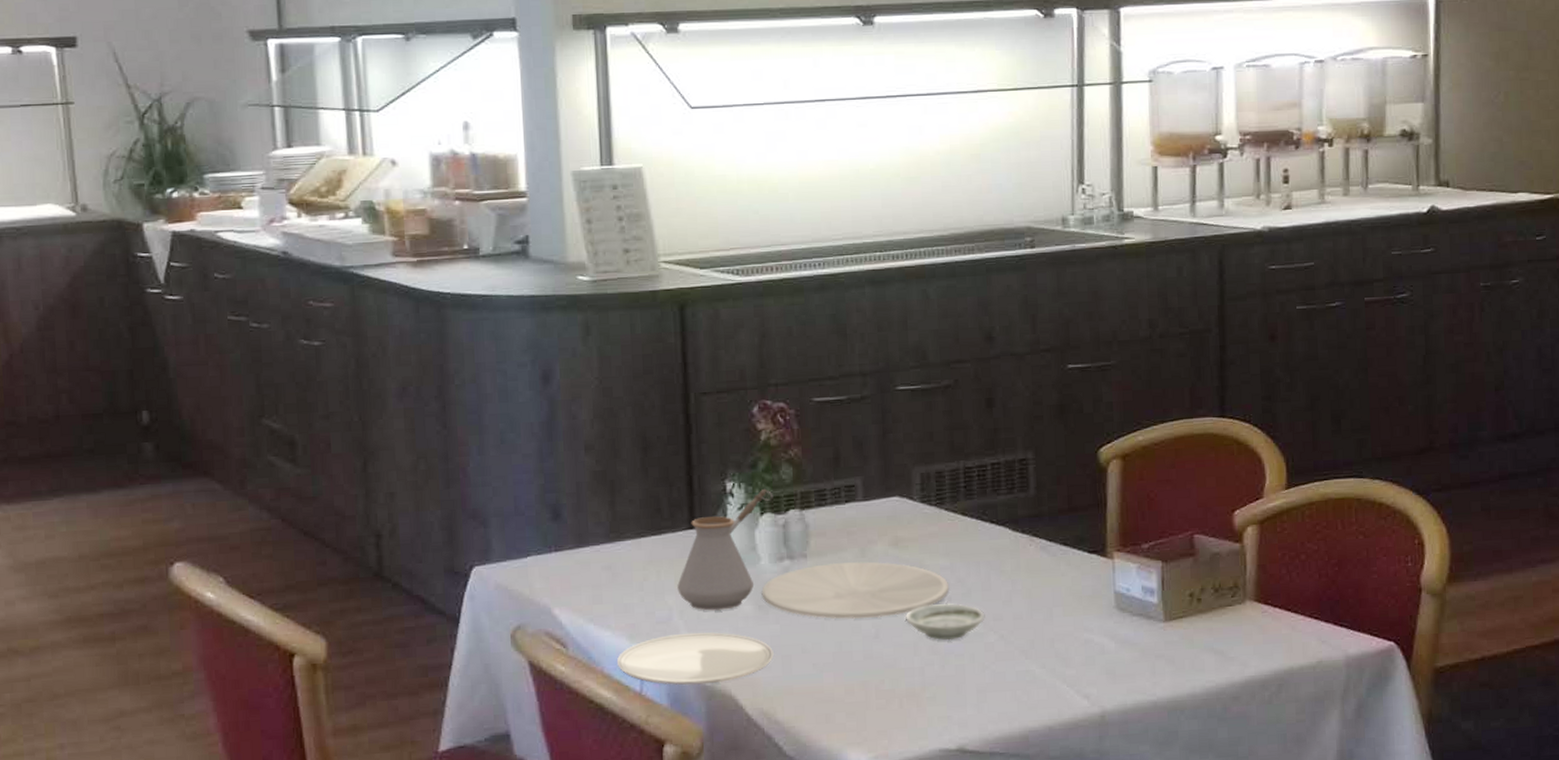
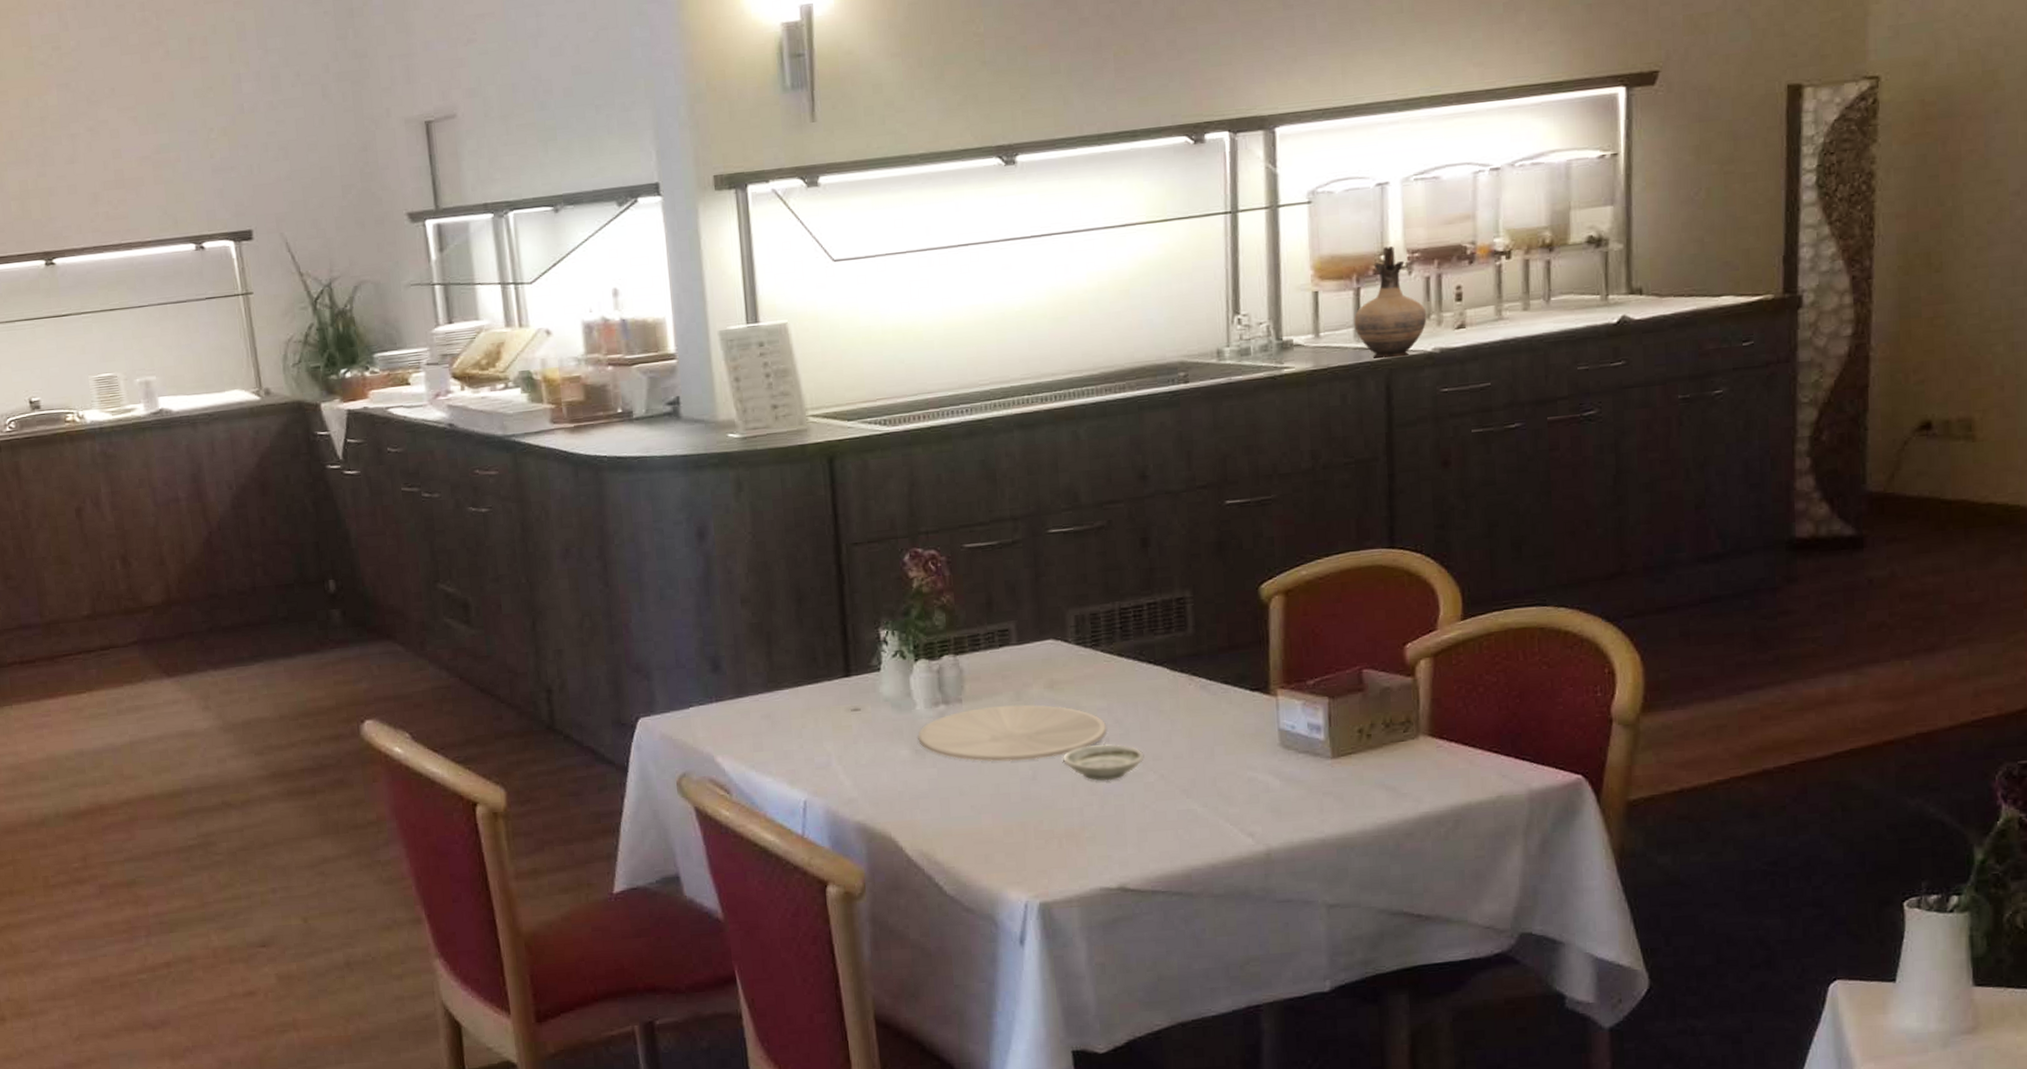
plate: present [616,632,774,686] -> none [778,776,932,828]
coffee pot: present [677,488,773,611] -> none [835,635,927,756]
jug: none [1190,128,1257,235] -> present [1354,246,1427,359]

